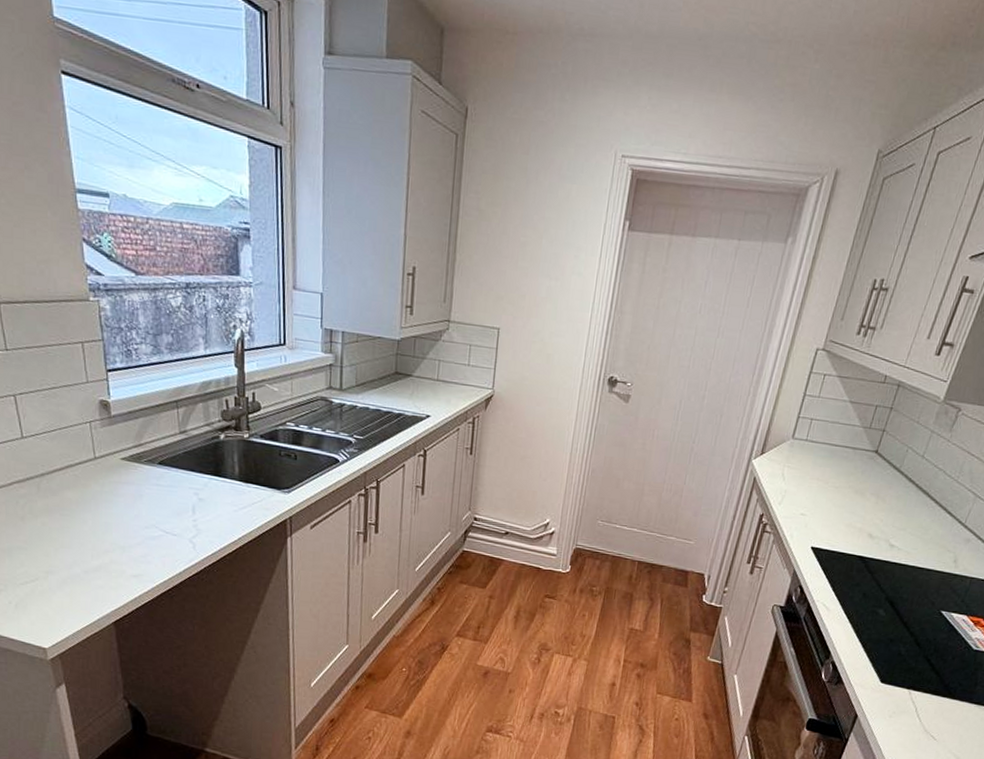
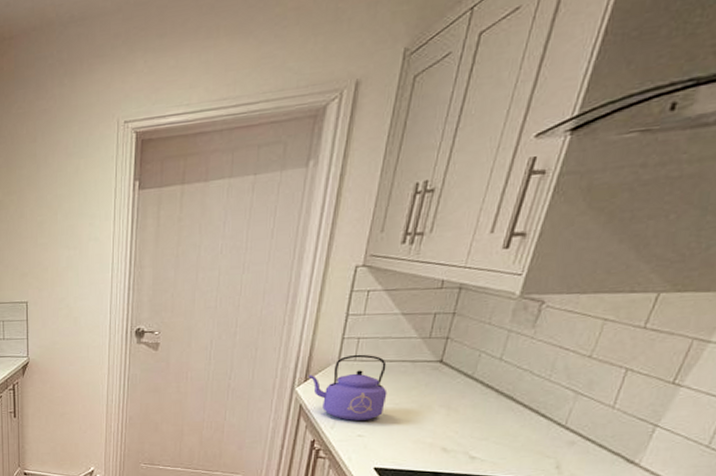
kettle: none [764,434,832,500] -> present [308,354,387,421]

